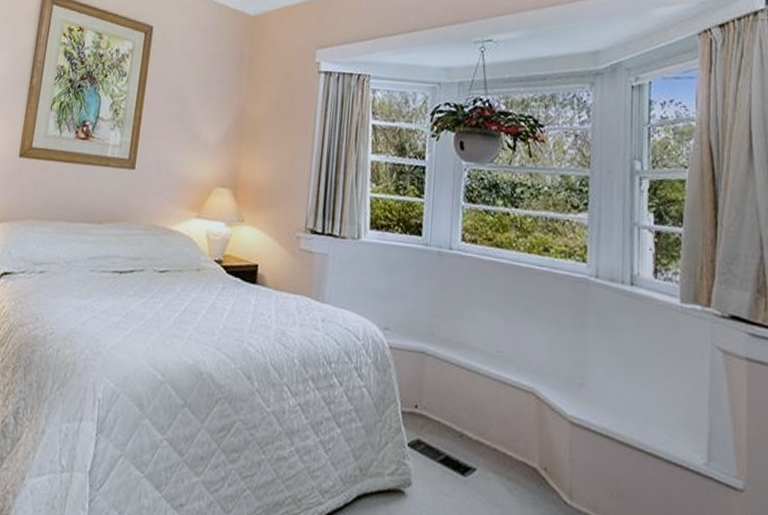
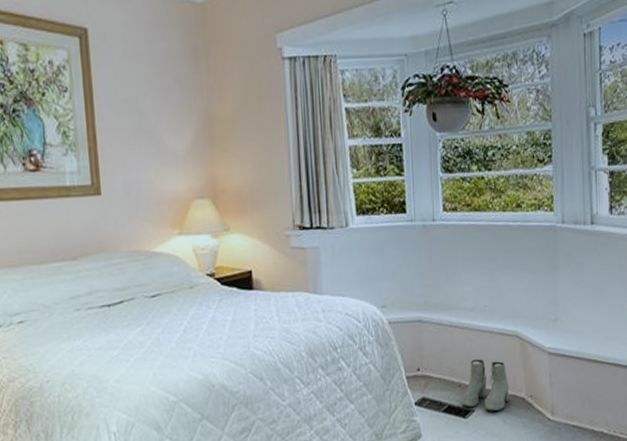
boots: none [461,409,520,477] -> present [461,359,510,411]

